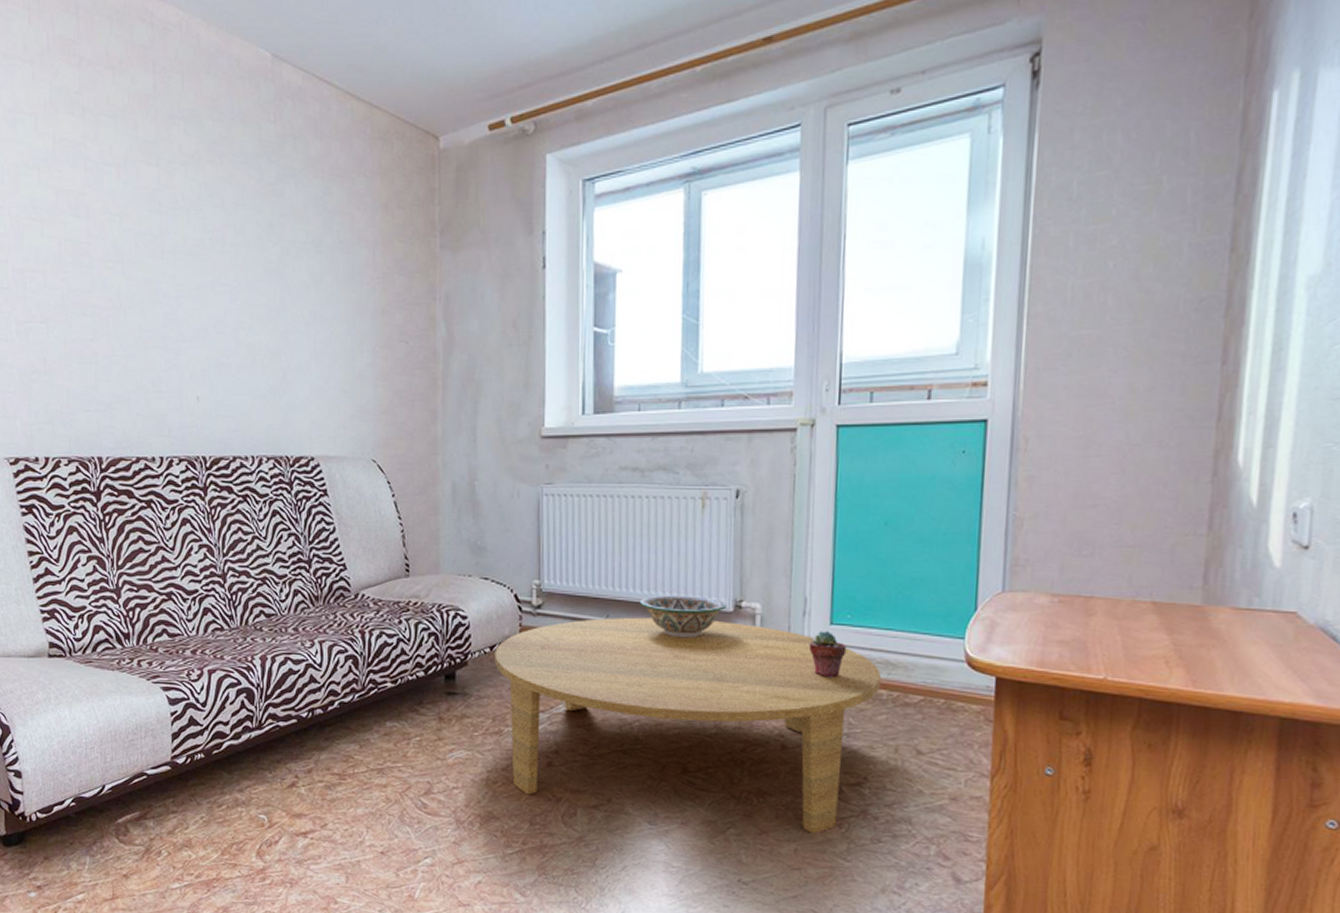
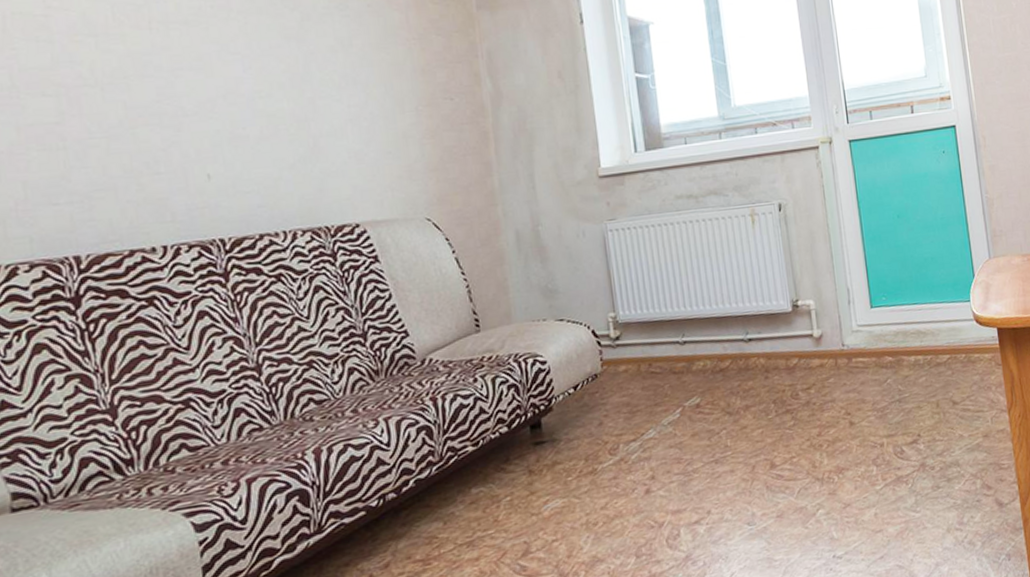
coffee table: present [495,617,881,834] -> none [579,319,917,528]
decorative bowl: present [640,595,727,639] -> none [711,302,786,344]
potted succulent: present [808,631,847,678] -> none [857,314,887,355]

